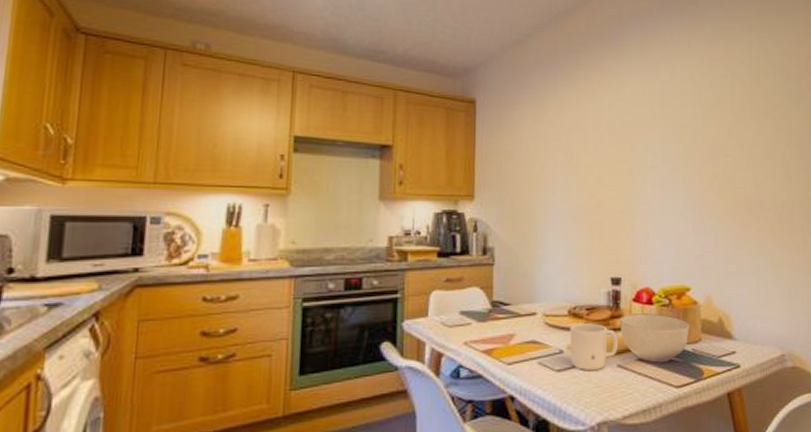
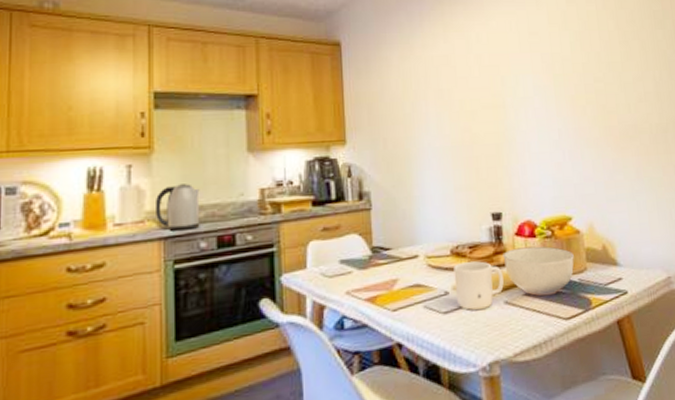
kettle: none [288,226,331,270] -> present [154,184,200,231]

